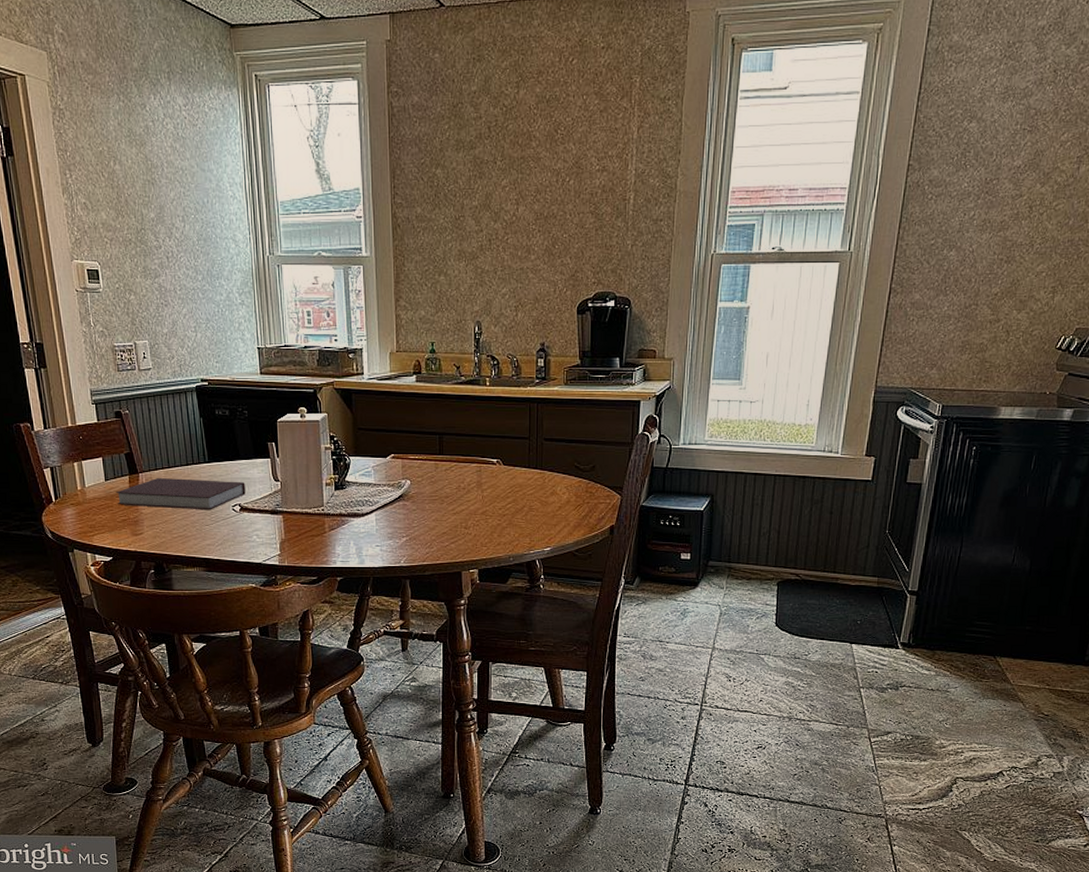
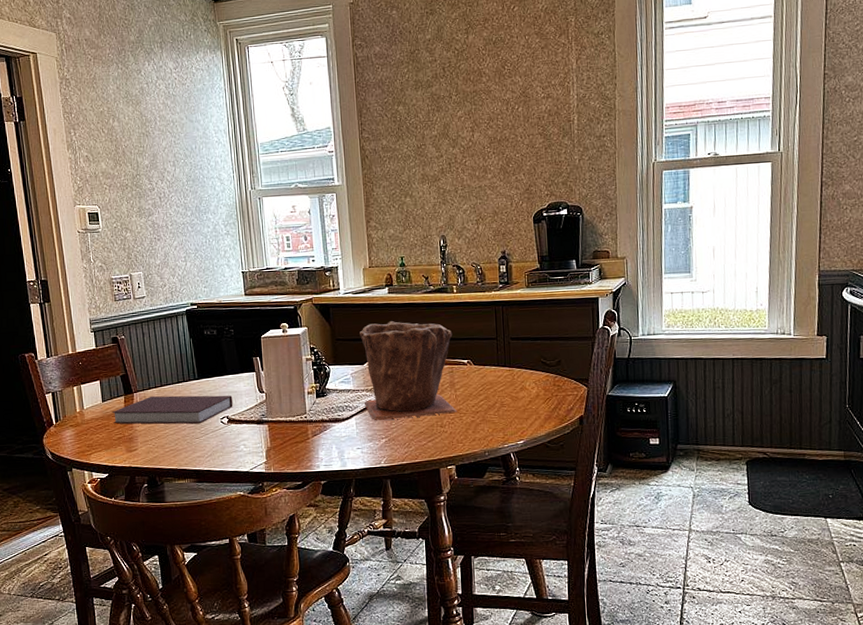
plant pot: none [383,413,483,519] -> present [360,321,457,421]

